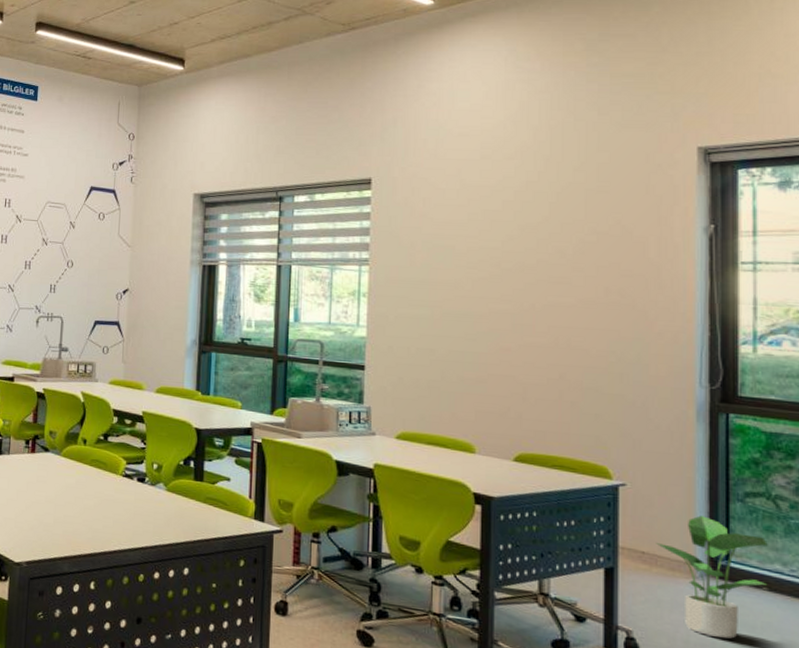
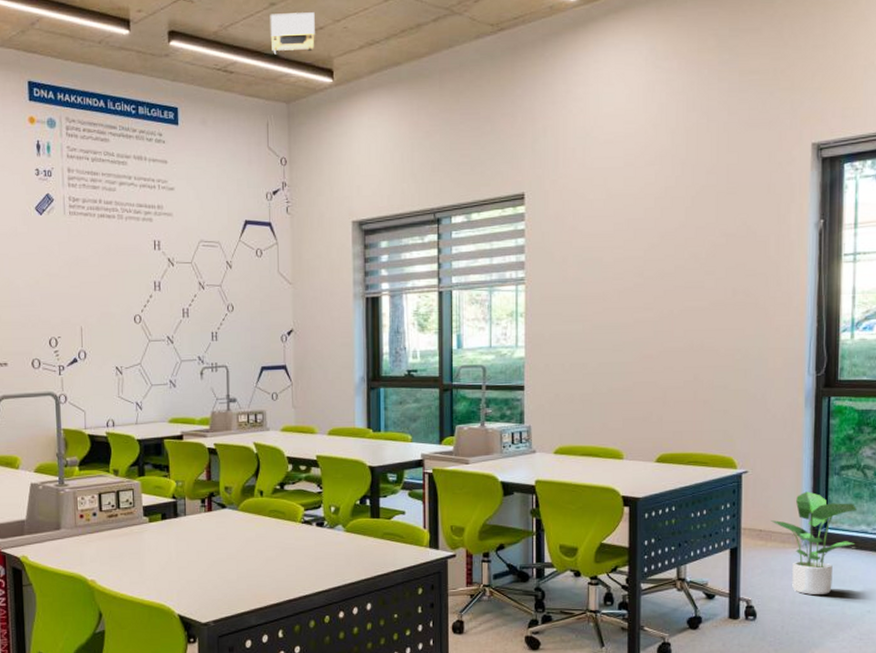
projector: none [127,10,171,45] -> present [270,12,315,55]

